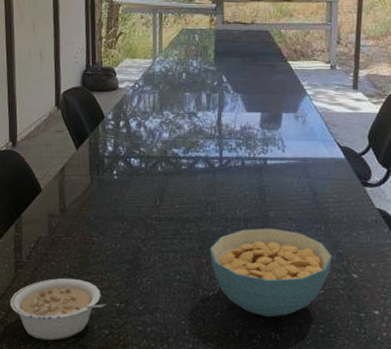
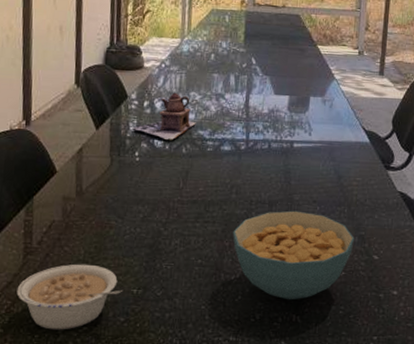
teapot: none [109,112,170,159] -> present [132,92,196,141]

